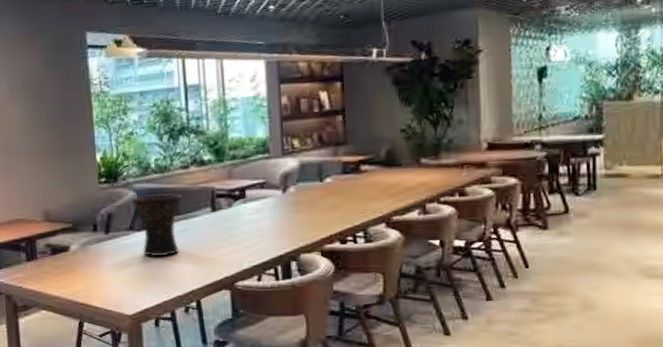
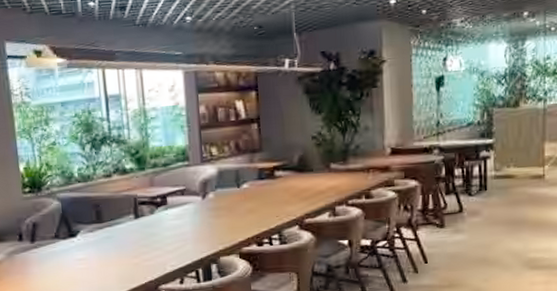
vase: present [131,194,182,257] -> none [55,202,106,264]

